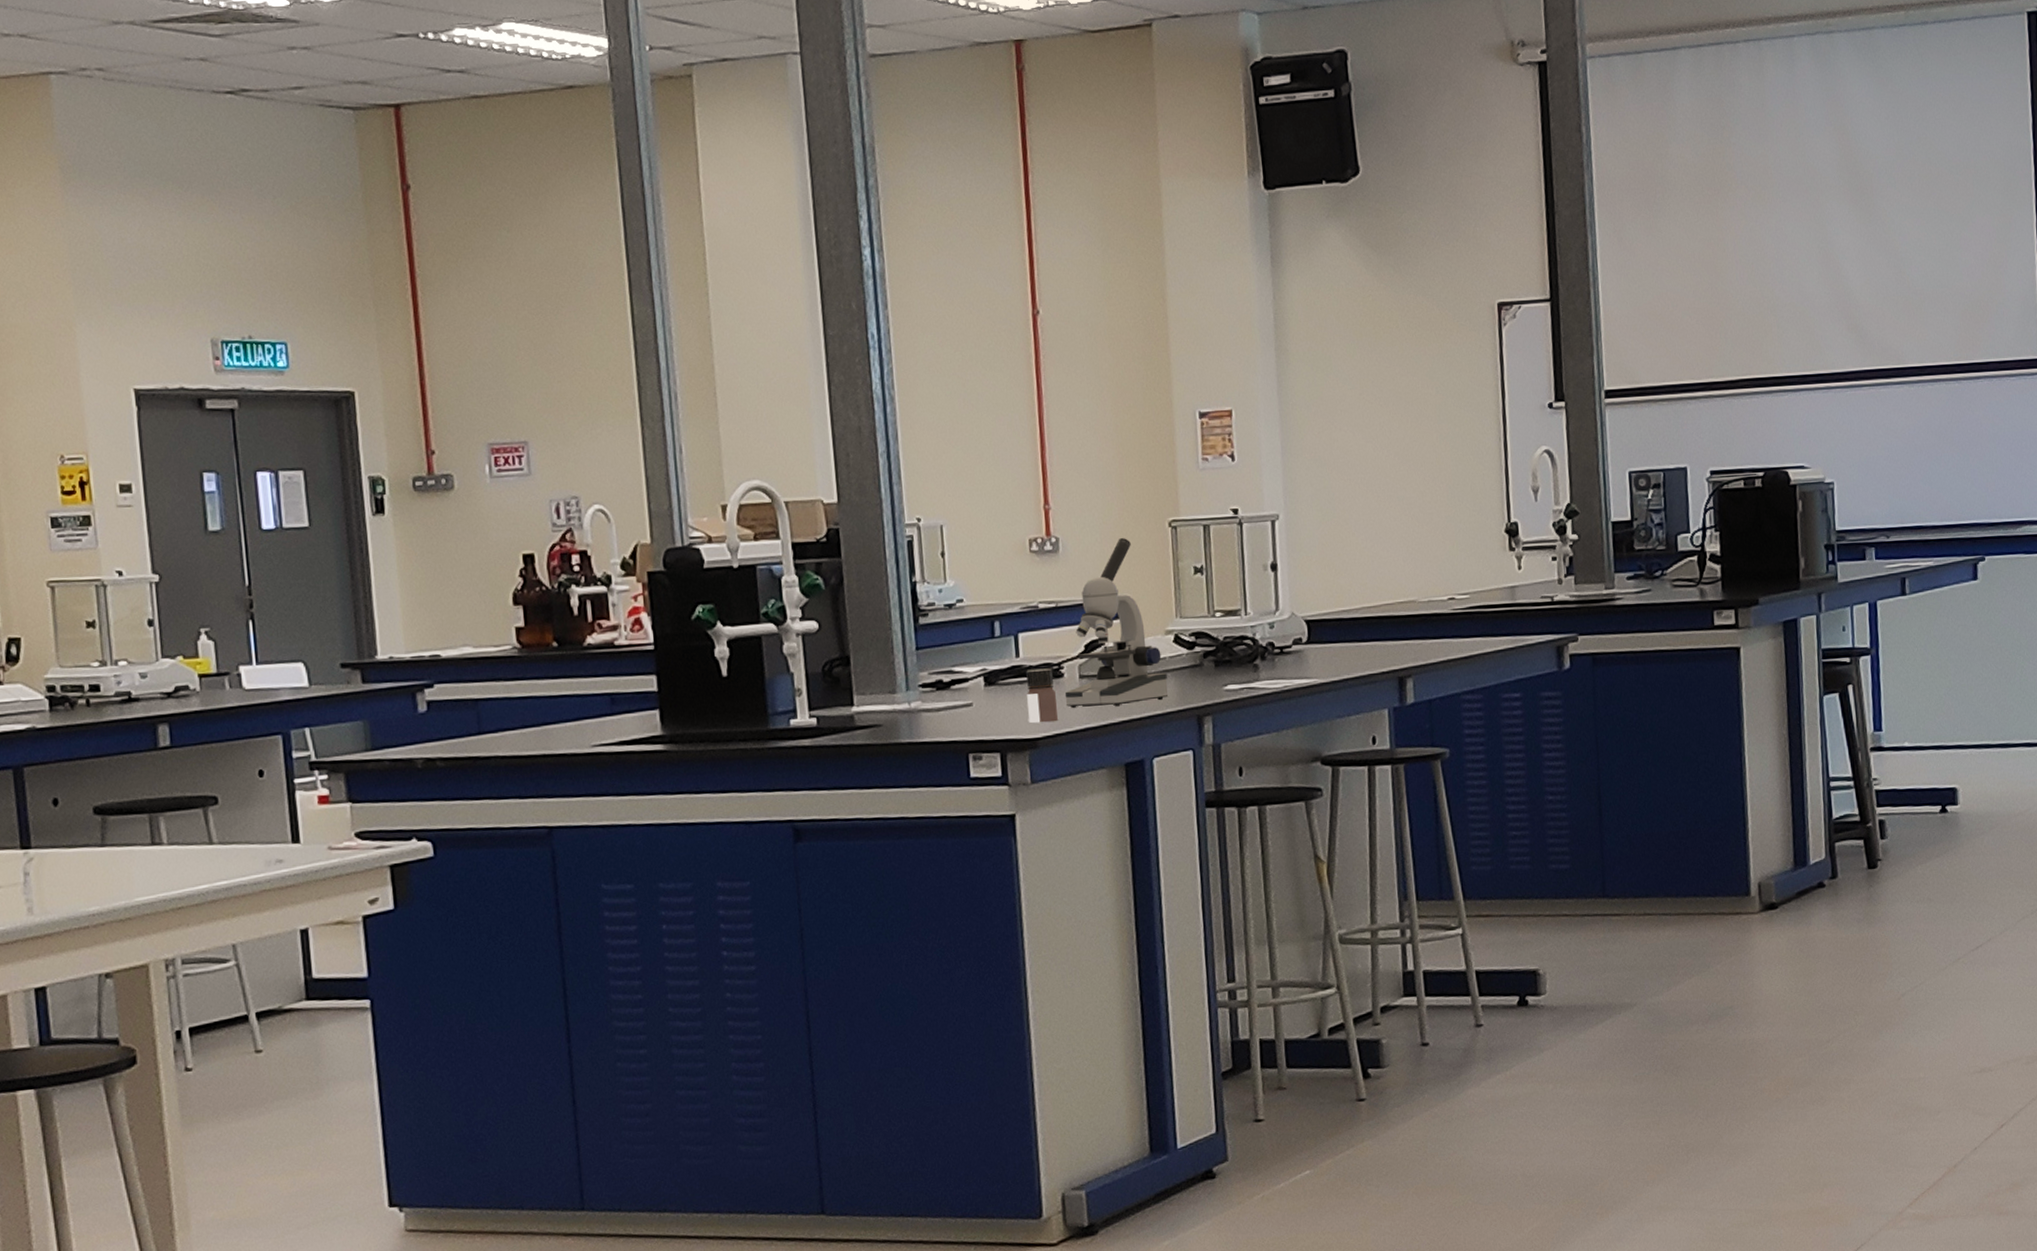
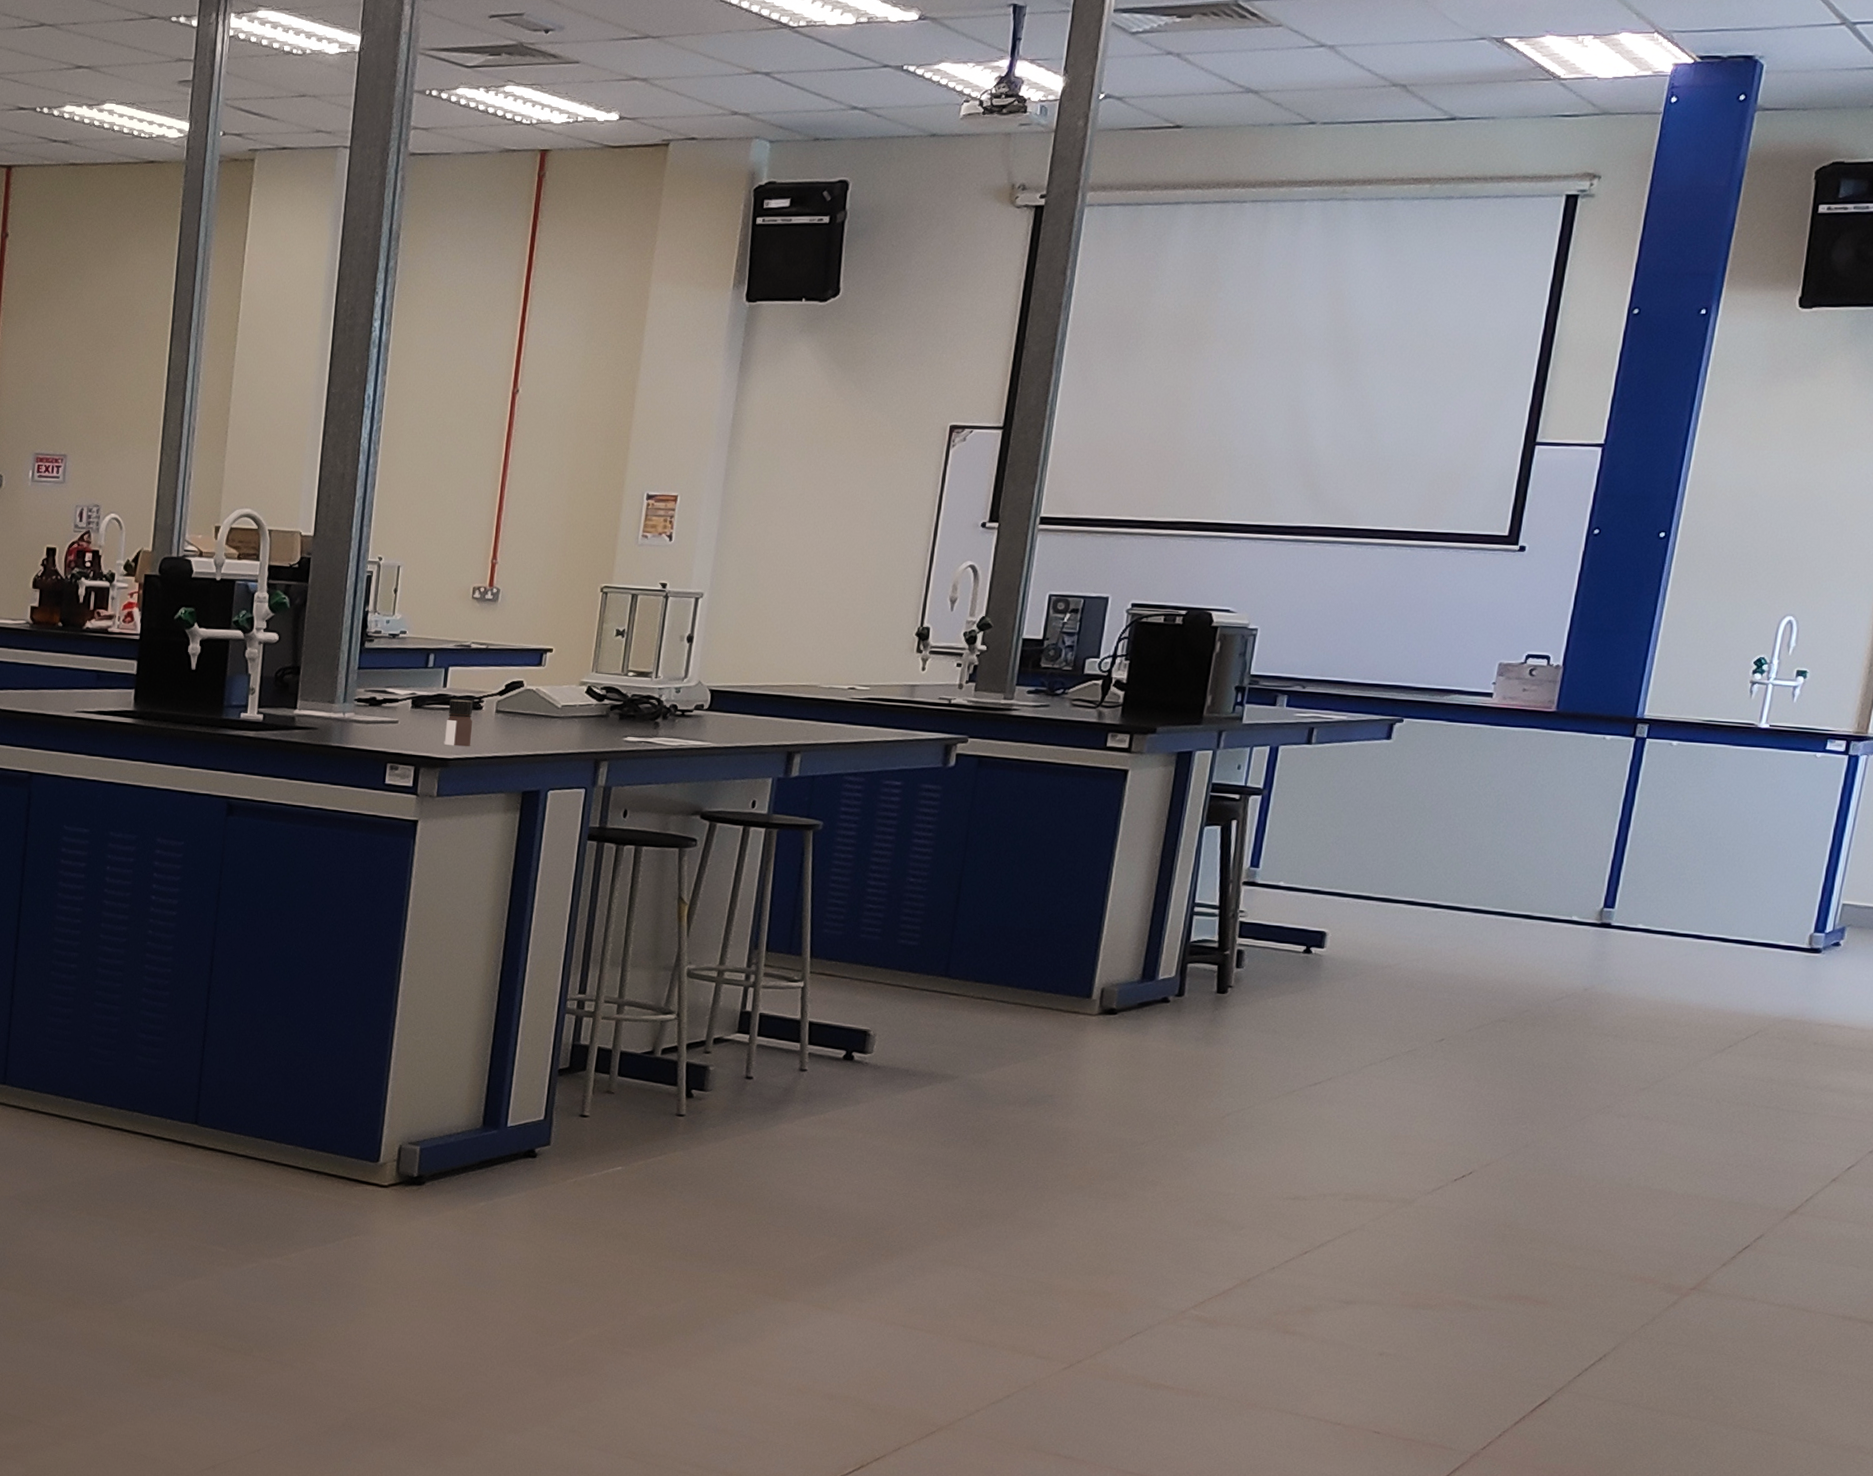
microscope: present [1064,538,1168,709] -> none [480,596,574,742]

